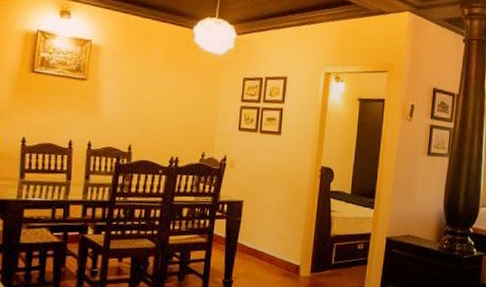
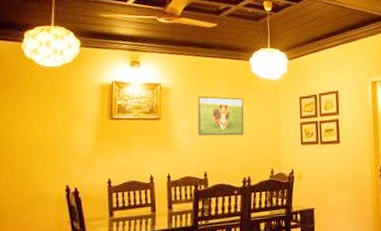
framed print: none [127,60,181,111] -> present [197,96,244,136]

